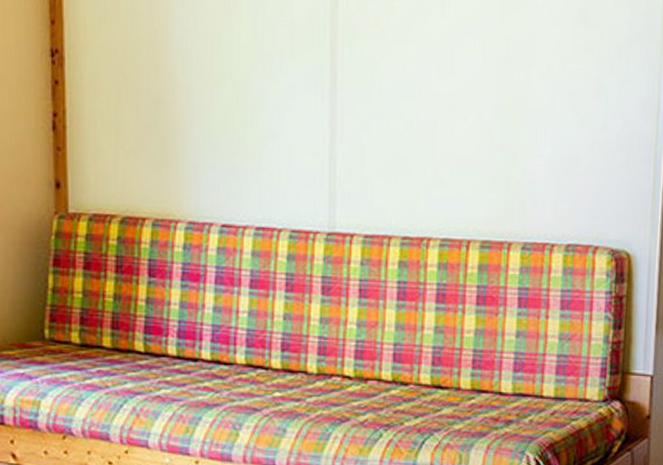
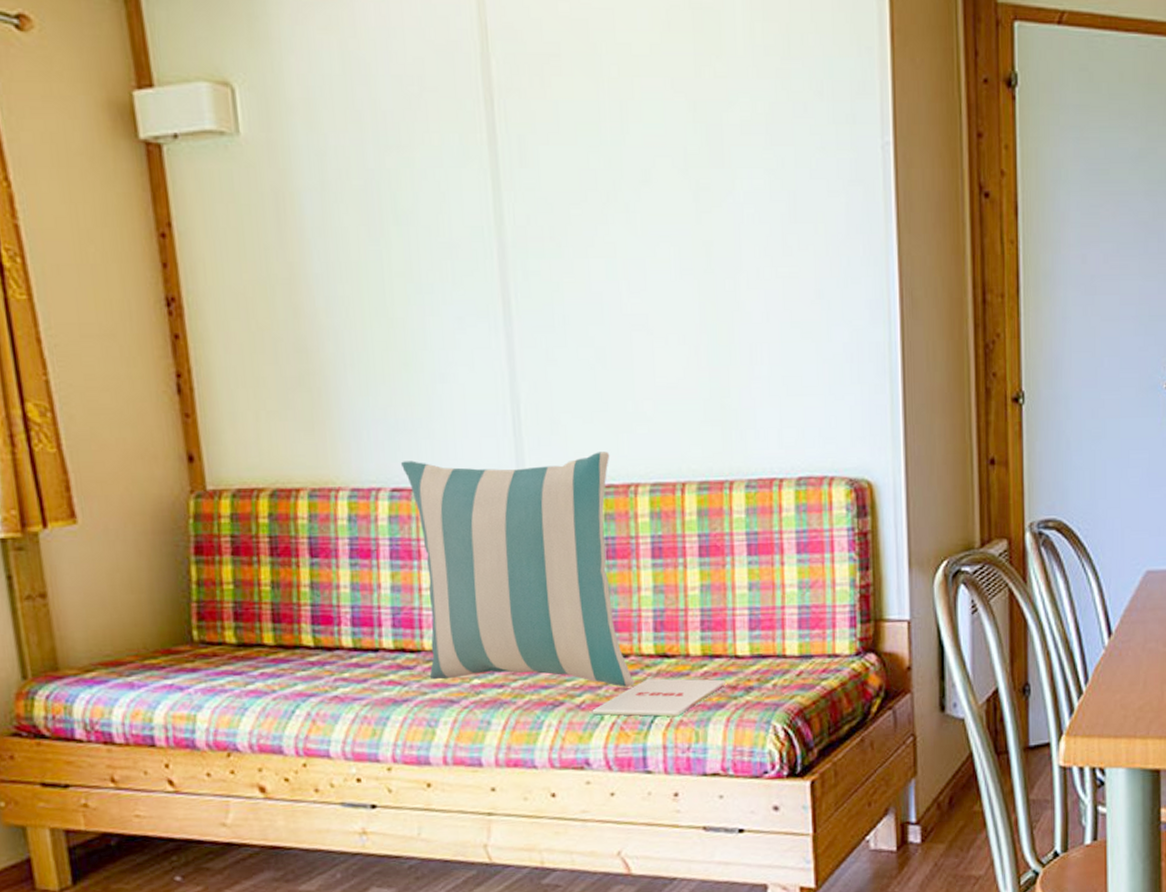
pillow: none [231,202,412,411] -> present [400,451,635,687]
magazine: none [373,406,489,440] -> present [592,678,725,717]

